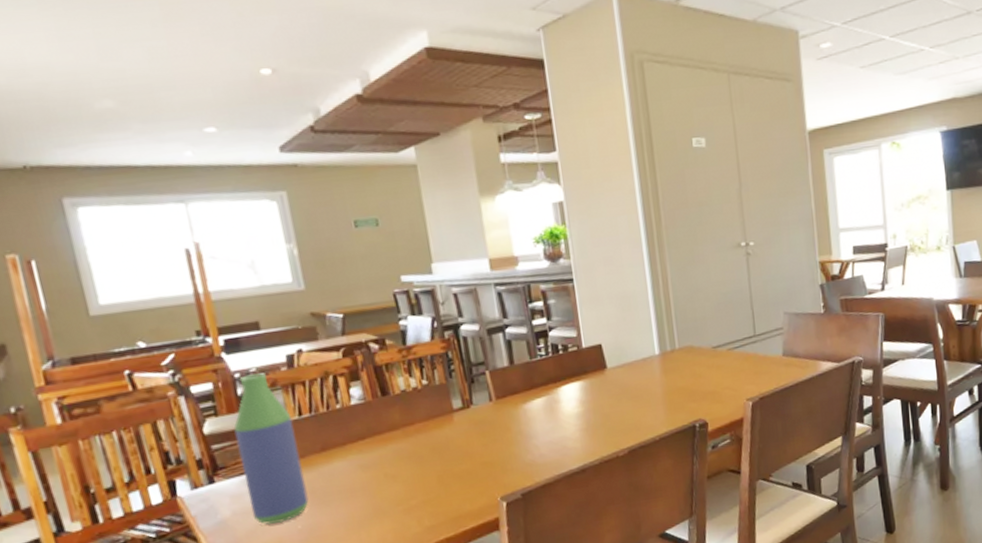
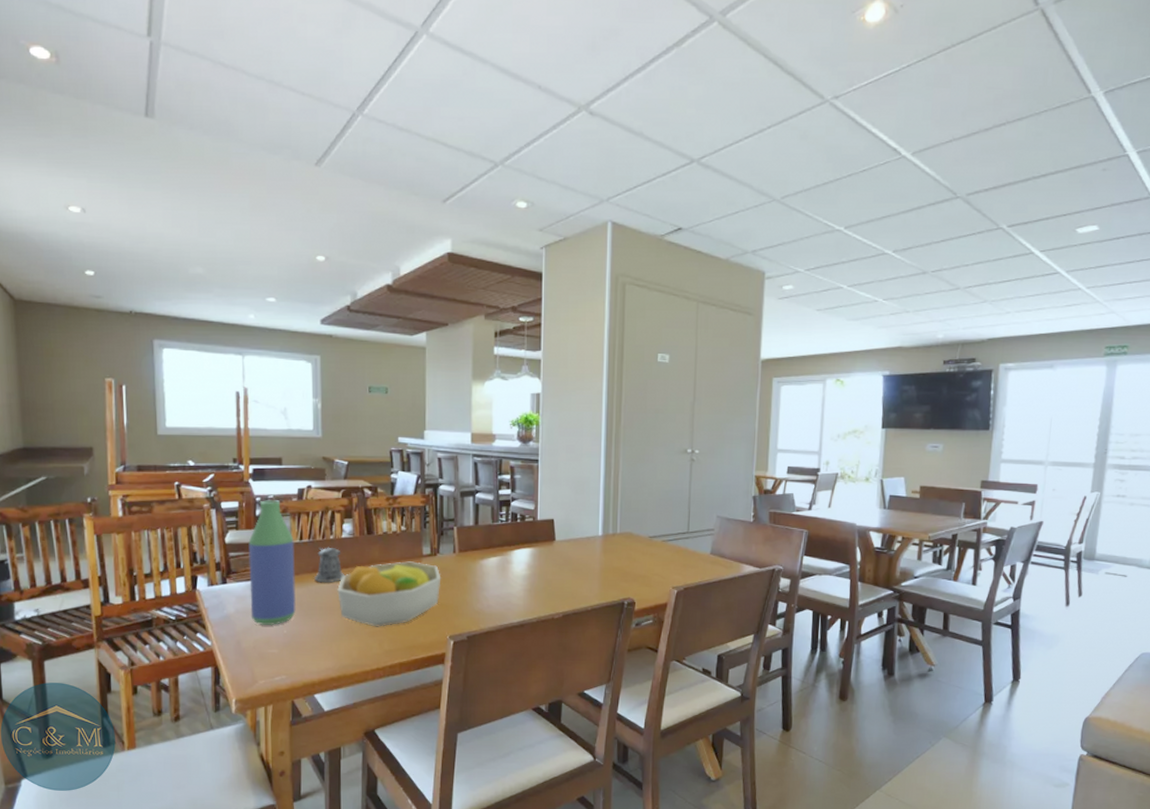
pepper shaker: none [323,418,363,463] -> present [314,547,345,583]
fruit bowl: none [355,419,482,503] -> present [337,561,441,627]

